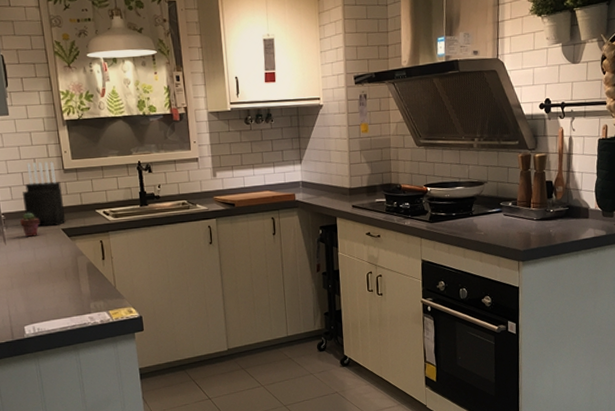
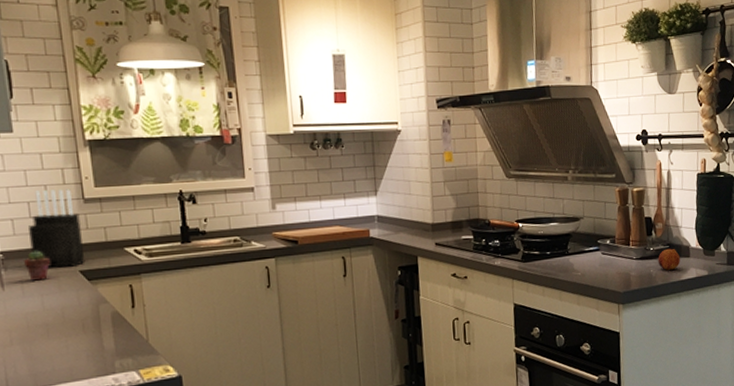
fruit: none [557,210,579,230] -> present [658,248,680,270]

